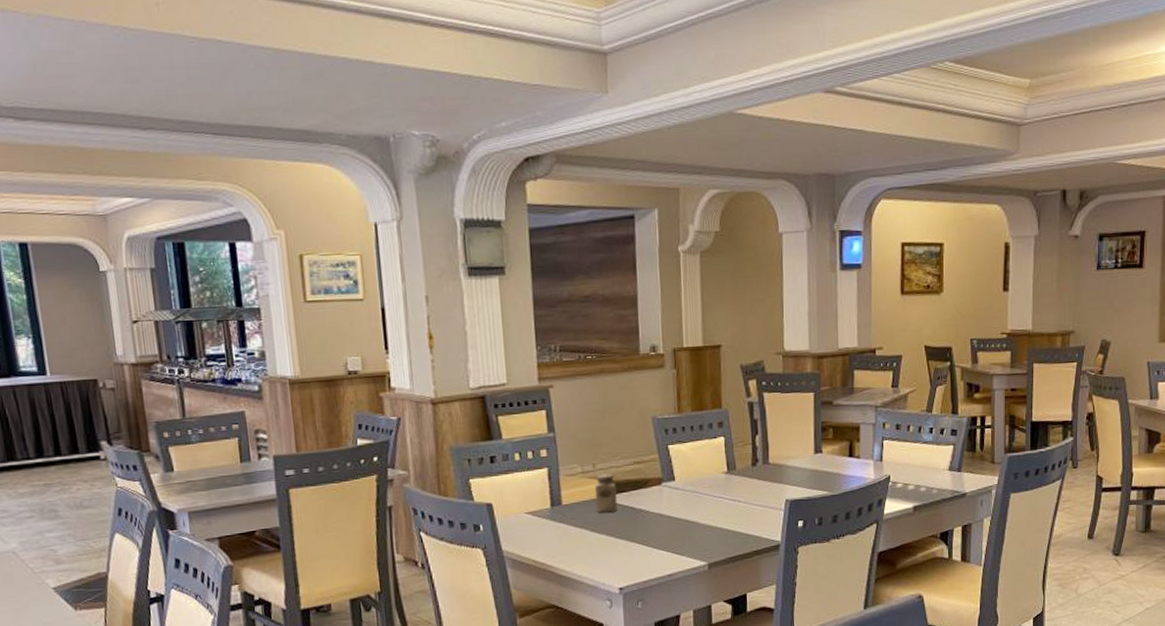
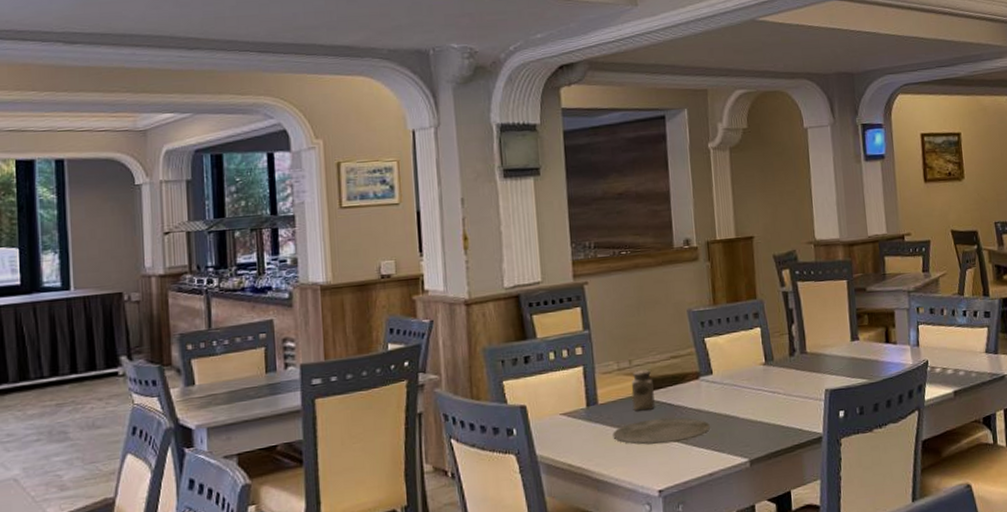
plate: none [576,520,671,546] -> present [613,417,710,445]

